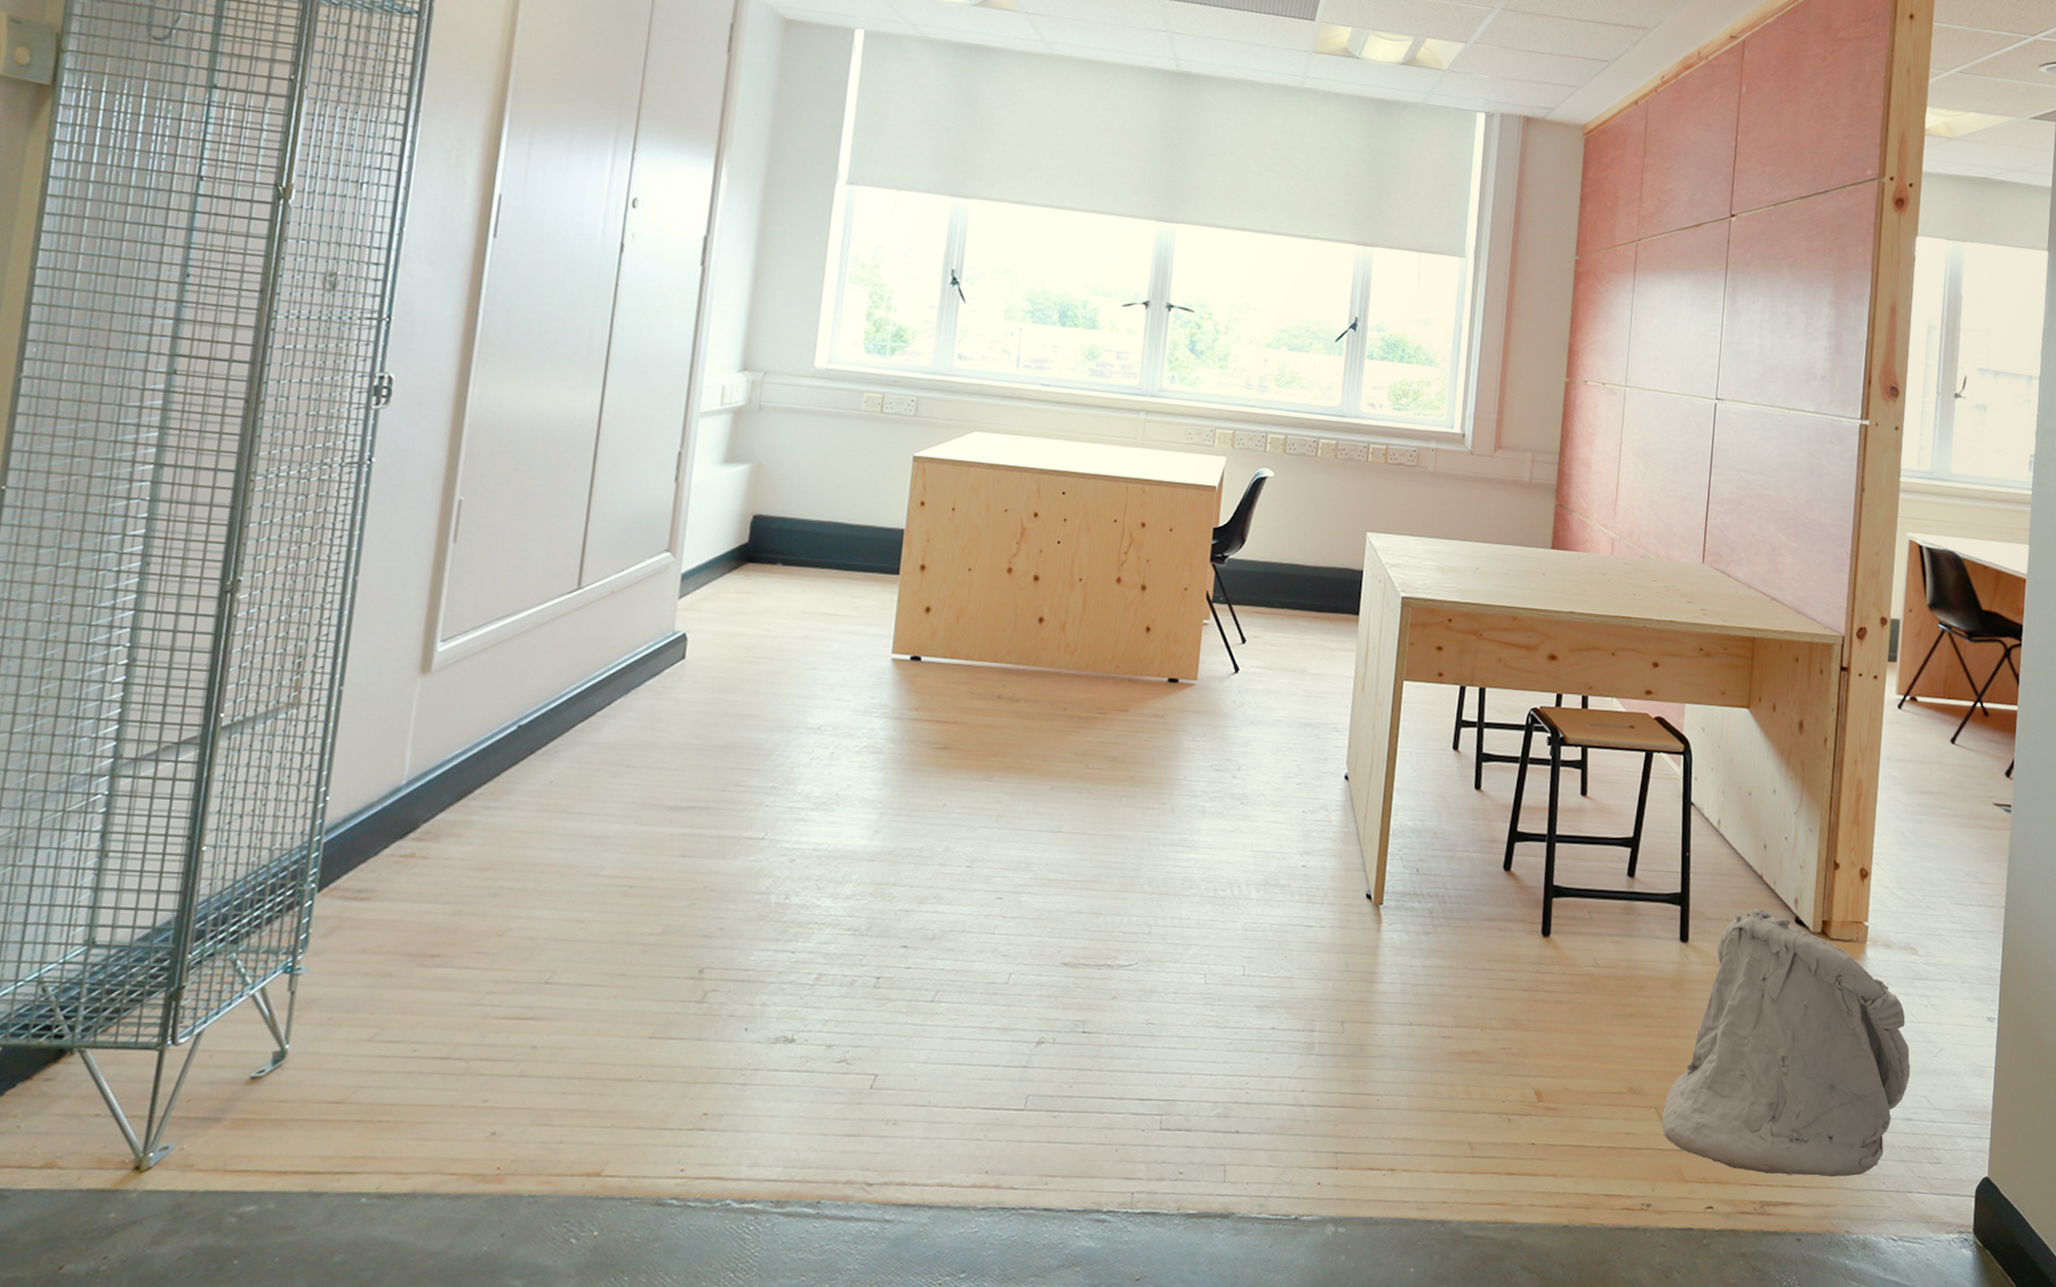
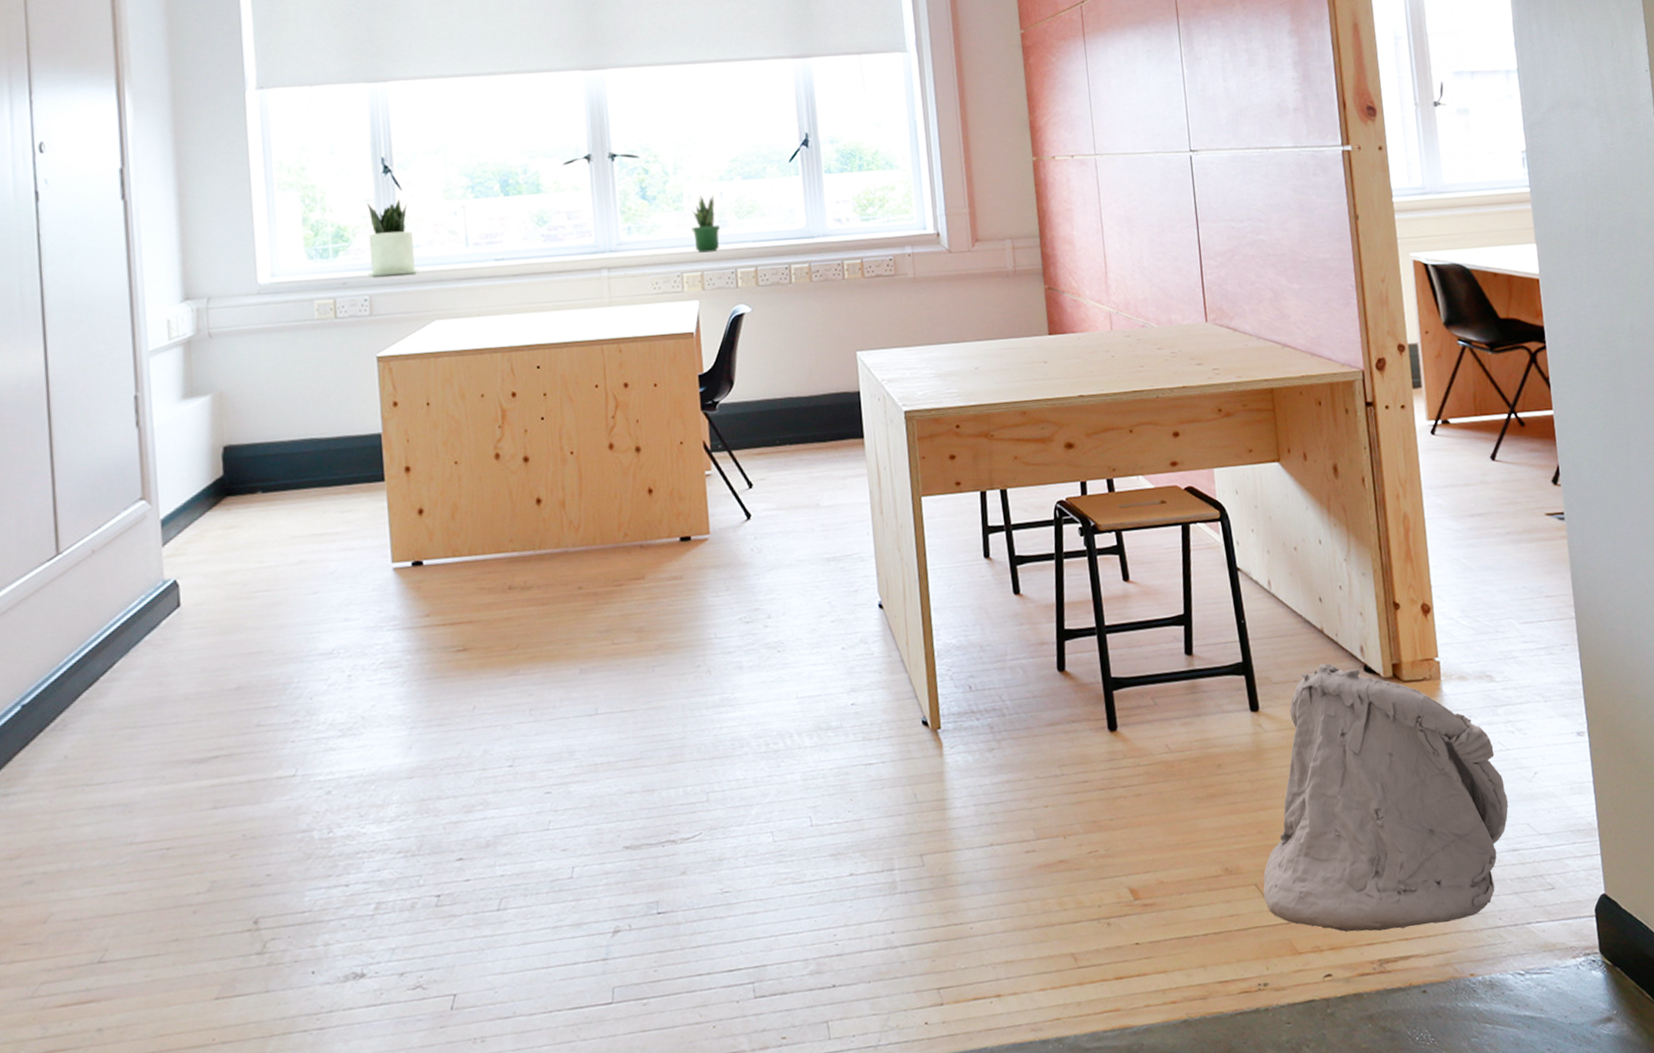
planter: none [918,310,969,386] -> present [366,199,421,278]
planter: none [1232,358,1259,414] -> present [692,194,720,253]

